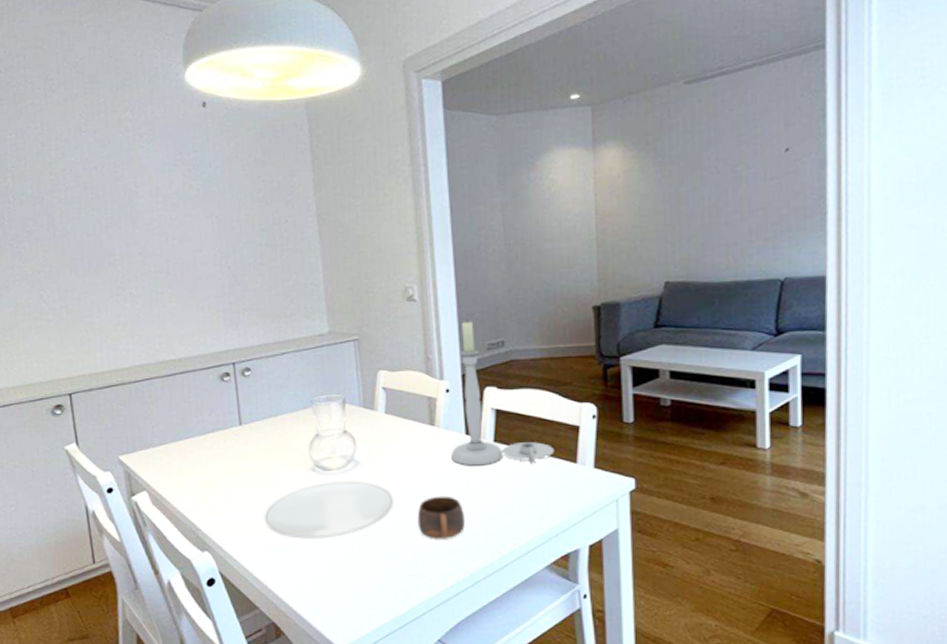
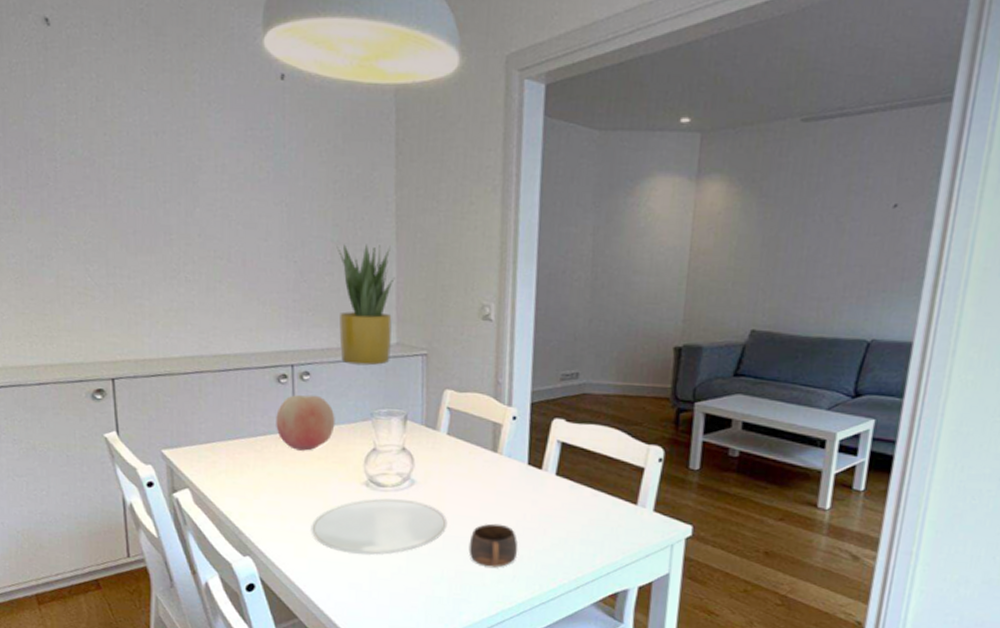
fruit: none [222,389,278,444] -> present [276,395,335,451]
planter: none [265,242,324,357] -> present [336,244,395,366]
candlestick: present [450,320,555,466] -> none [510,346,617,500]

